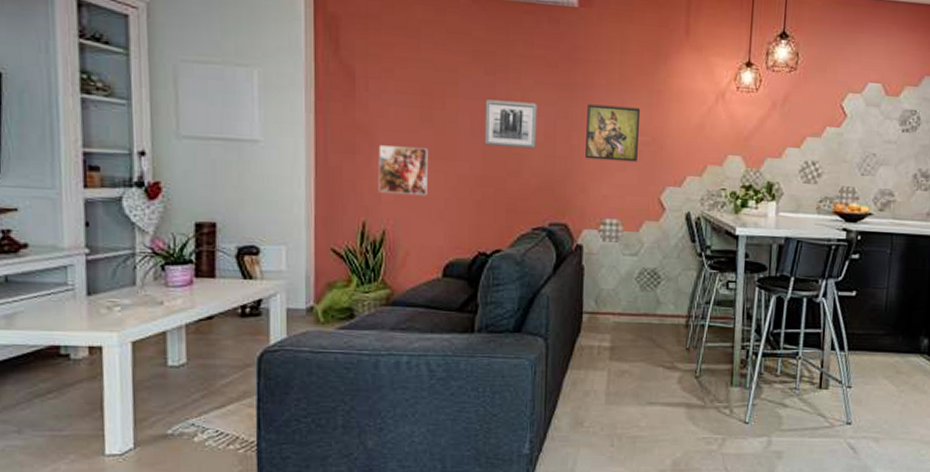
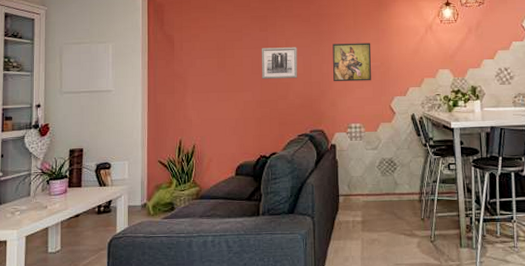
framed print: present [378,145,429,196] -> none [190,85,224,119]

